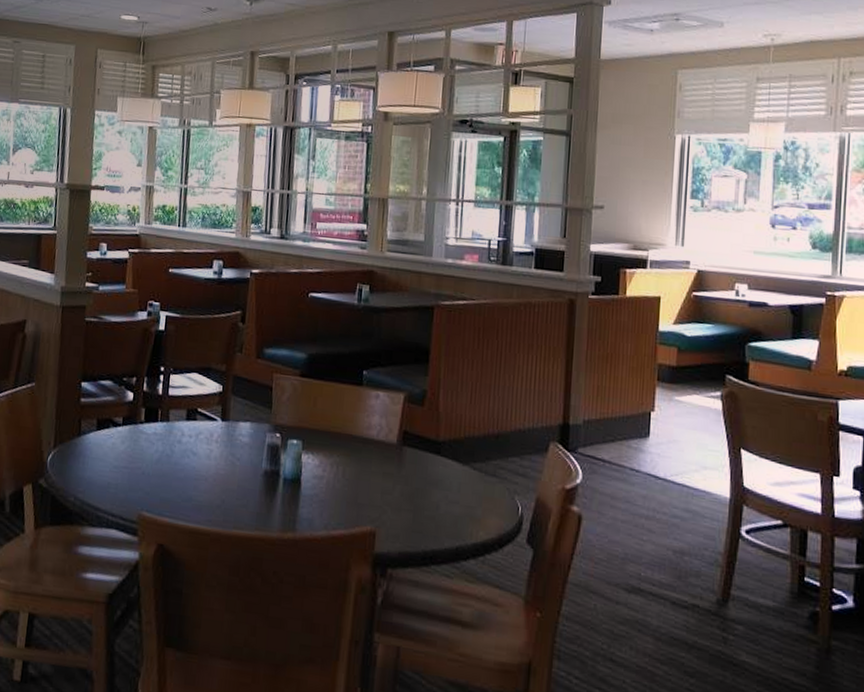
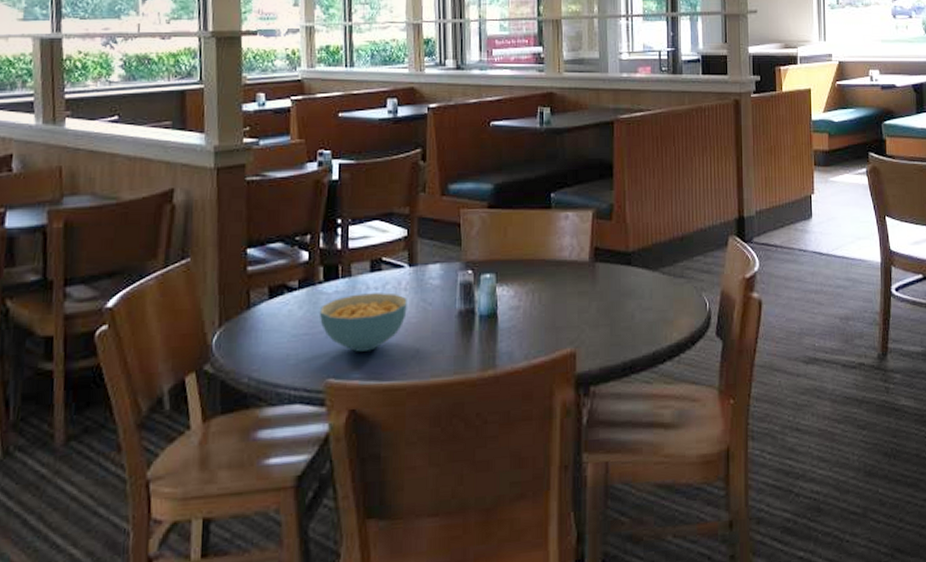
cereal bowl: none [138,438,218,494] -> present [319,292,407,352]

